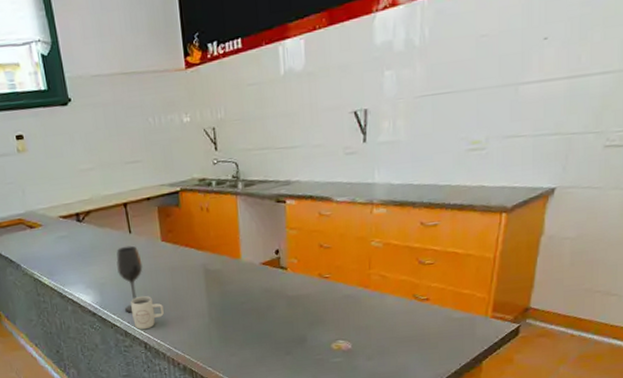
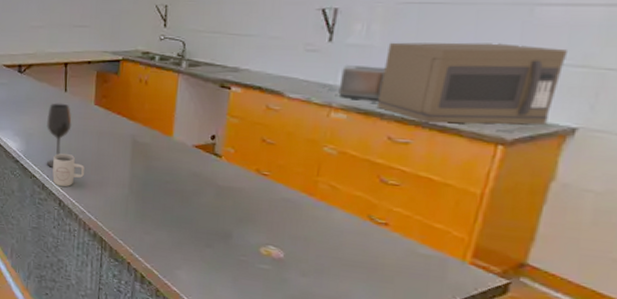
toaster: none [377,159,413,194] -> present [338,64,386,102]
microwave: none [408,121,545,205] -> present [376,42,569,125]

